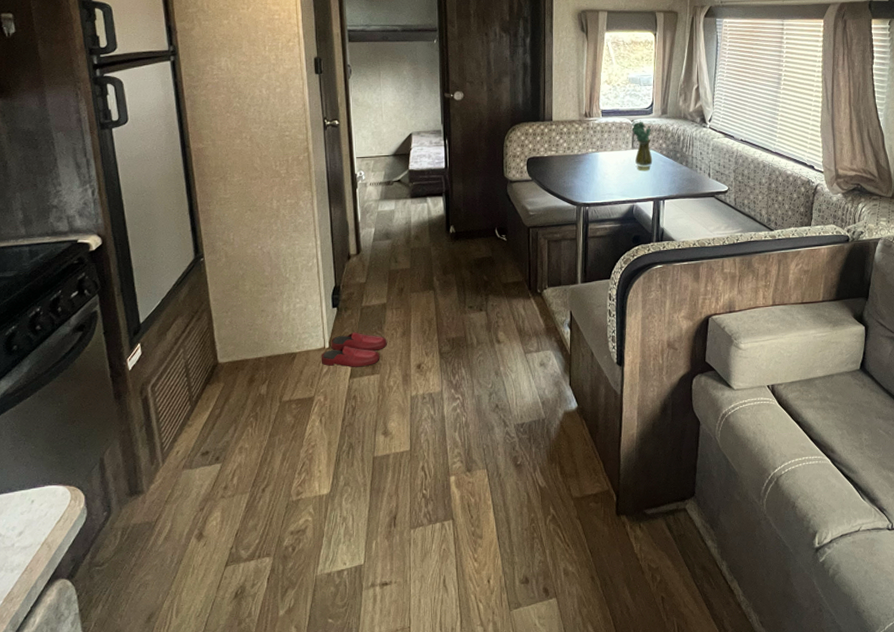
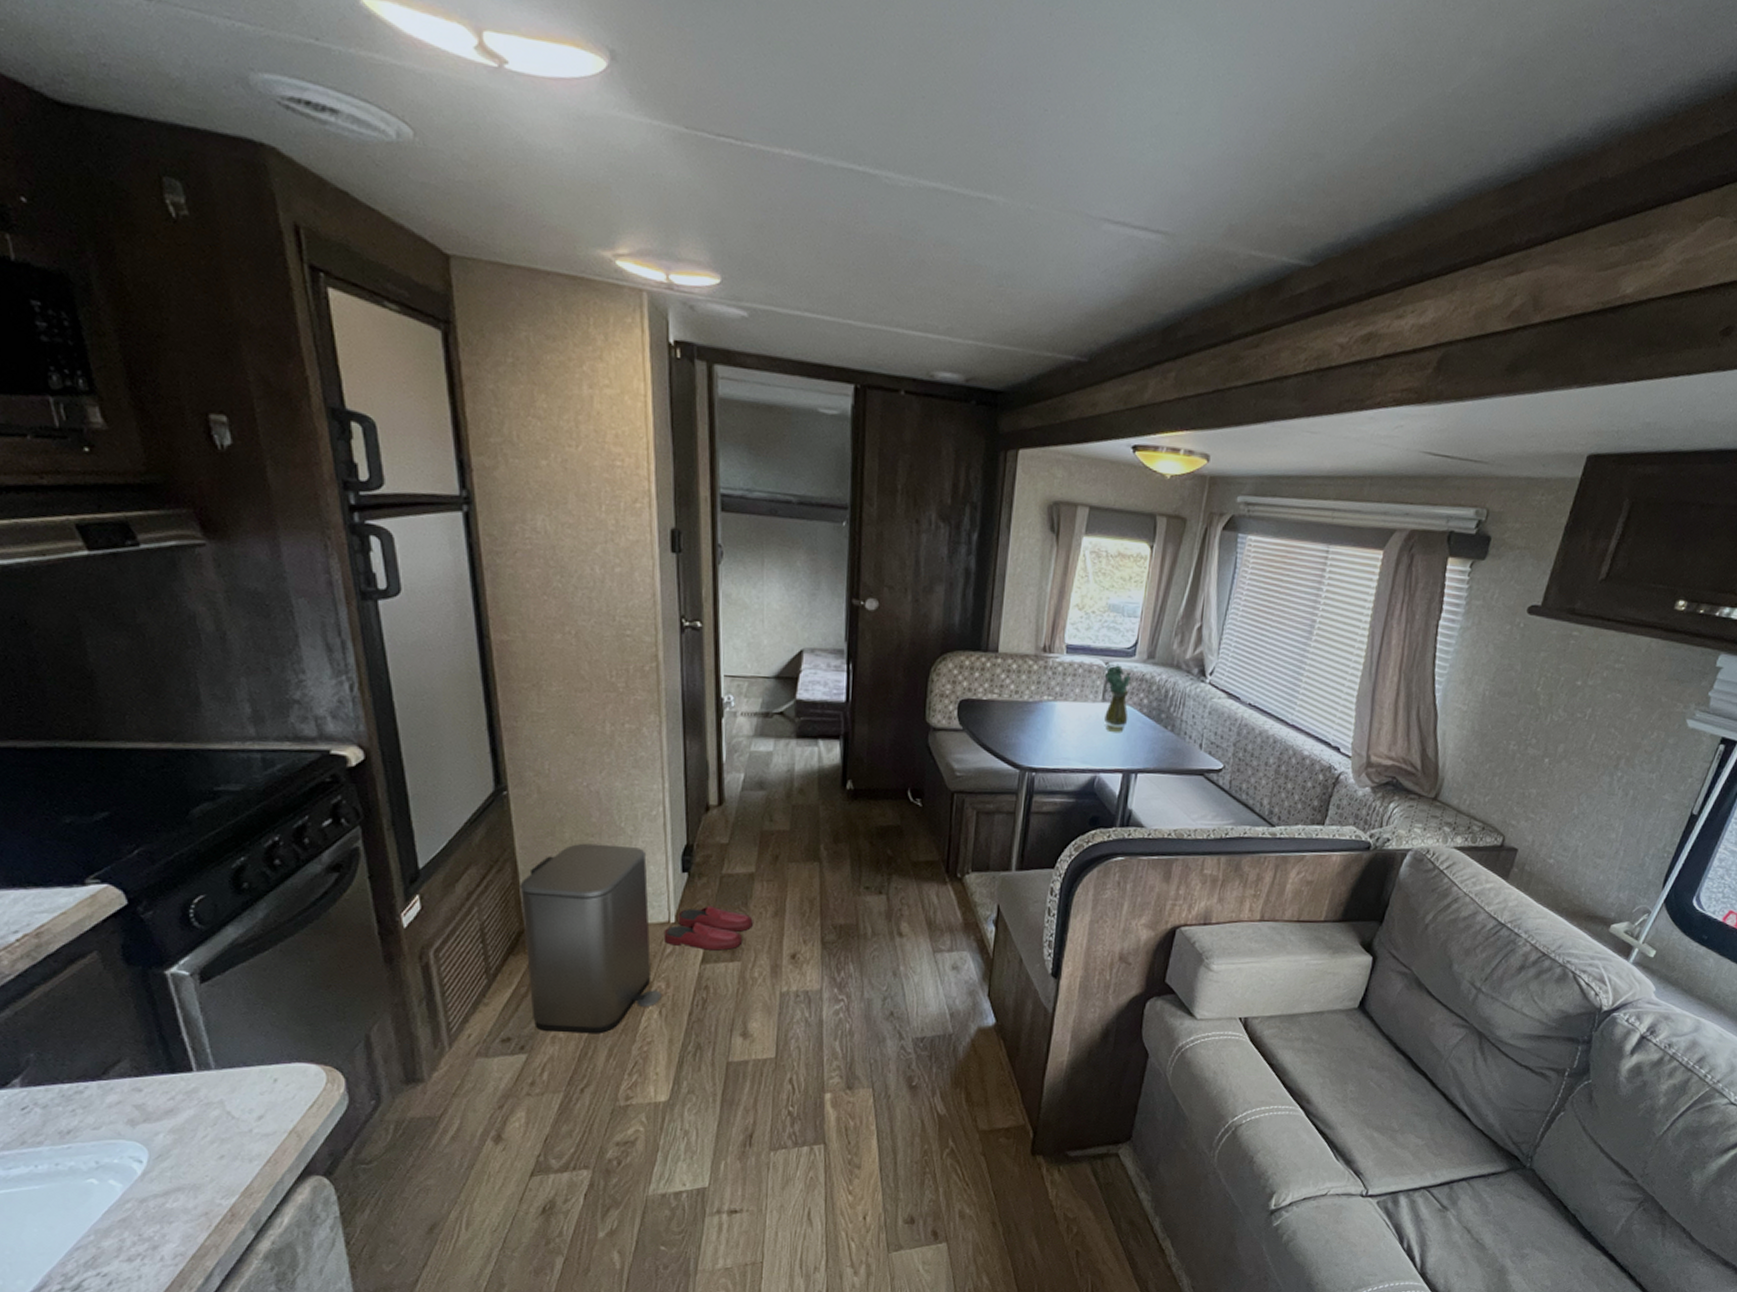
pedal bin: none [214,291,321,444] -> present [520,843,662,1034]

